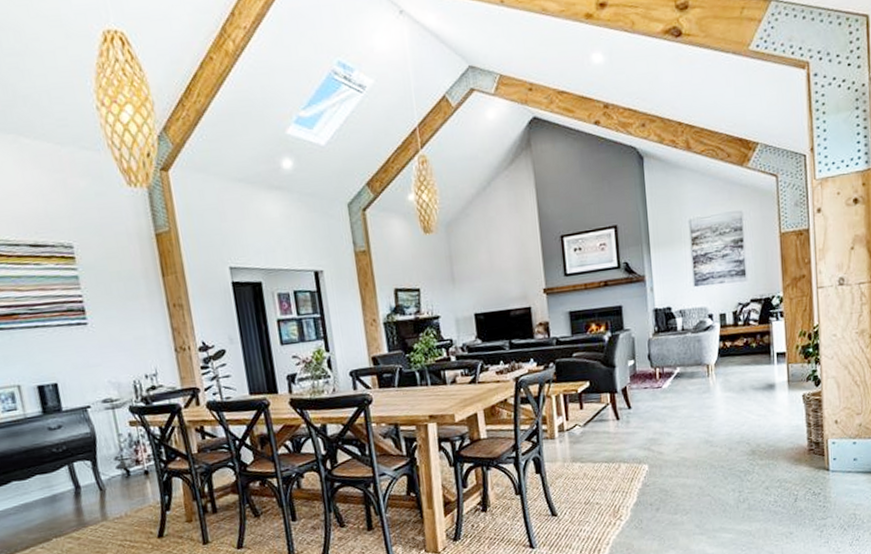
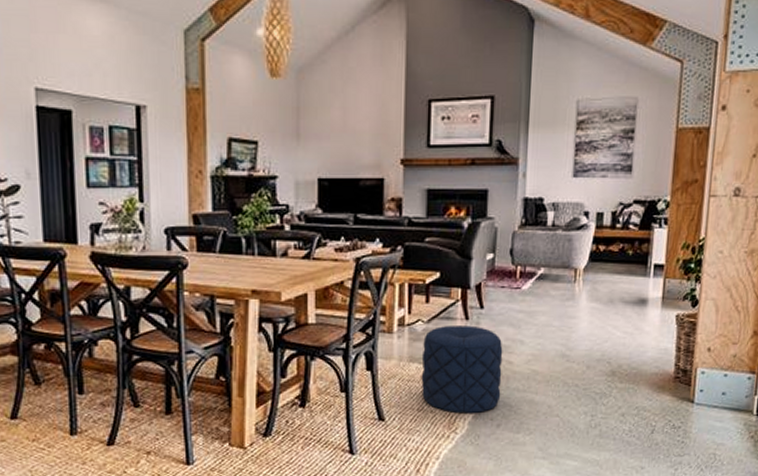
pouf: none [582,424,656,502] -> present [421,325,503,413]

